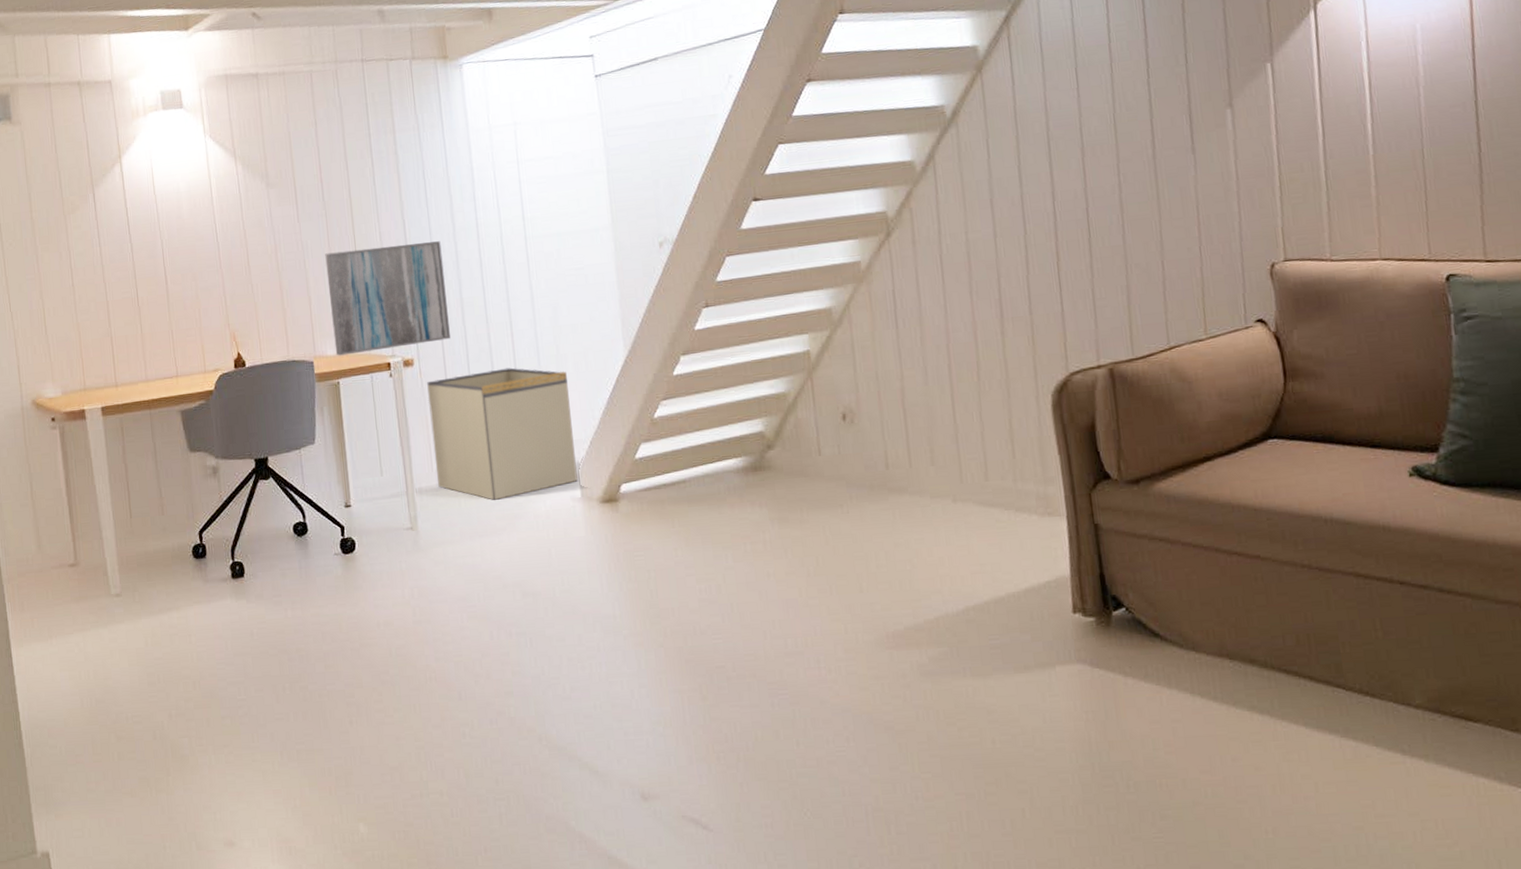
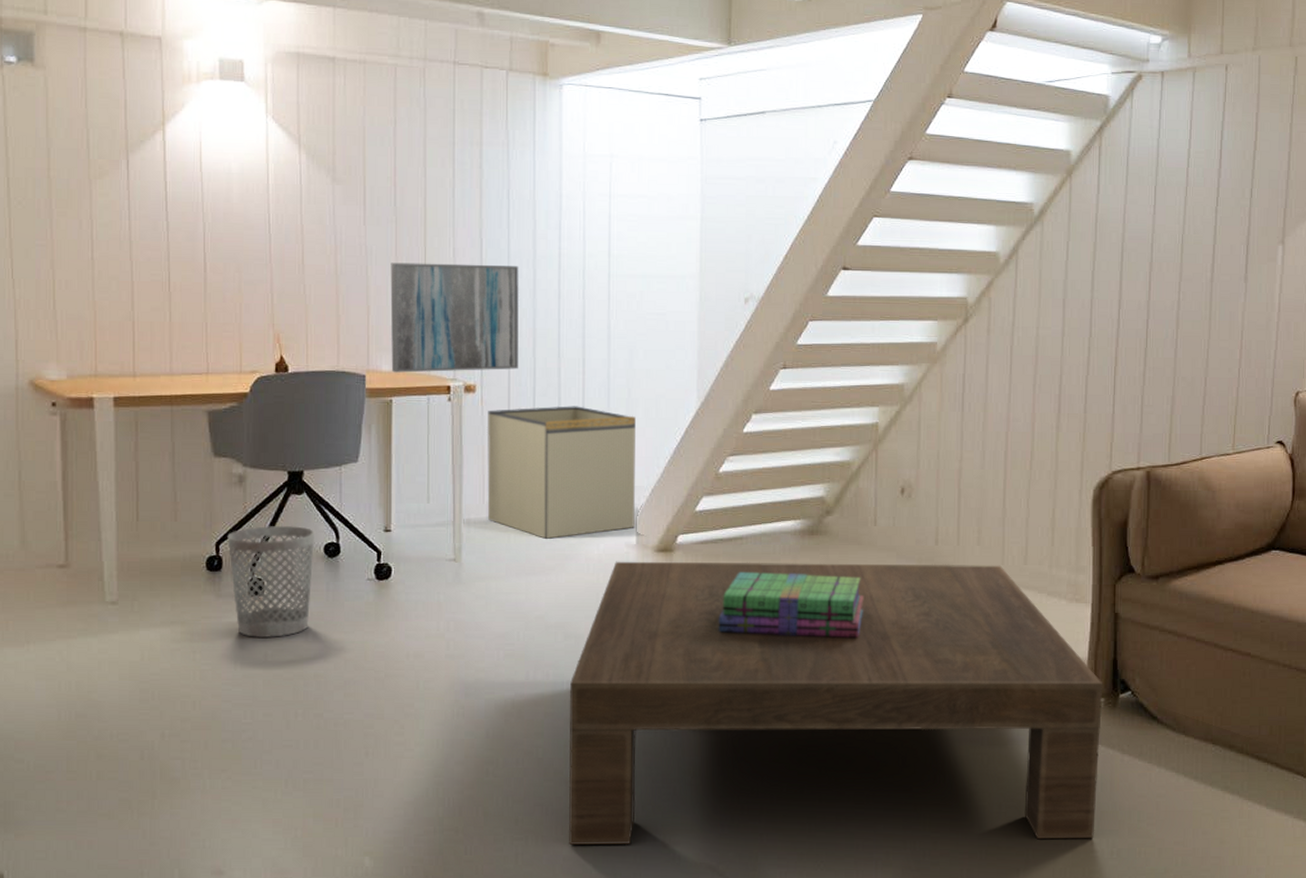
wastebasket: none [208,509,287,618] -> present [227,525,314,639]
coffee table: none [533,484,1105,803] -> present [568,561,1103,845]
stack of books: none [671,510,819,579] -> present [718,571,863,638]

